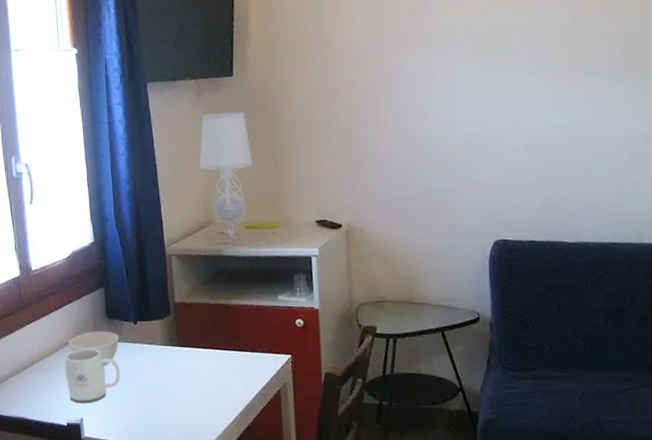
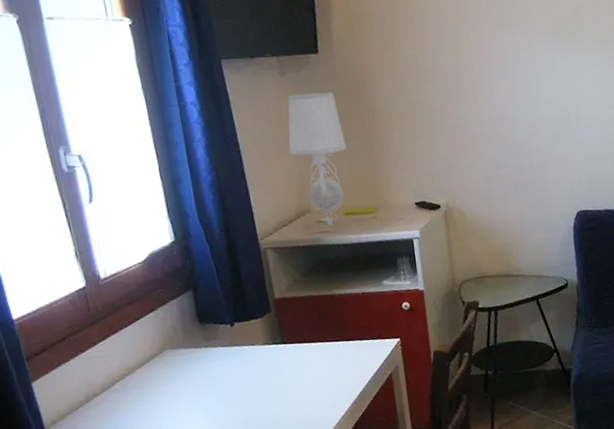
mug: present [65,349,120,404] -> none [152,358,221,419]
soup bowl: present [68,331,119,365] -> none [155,337,215,375]

